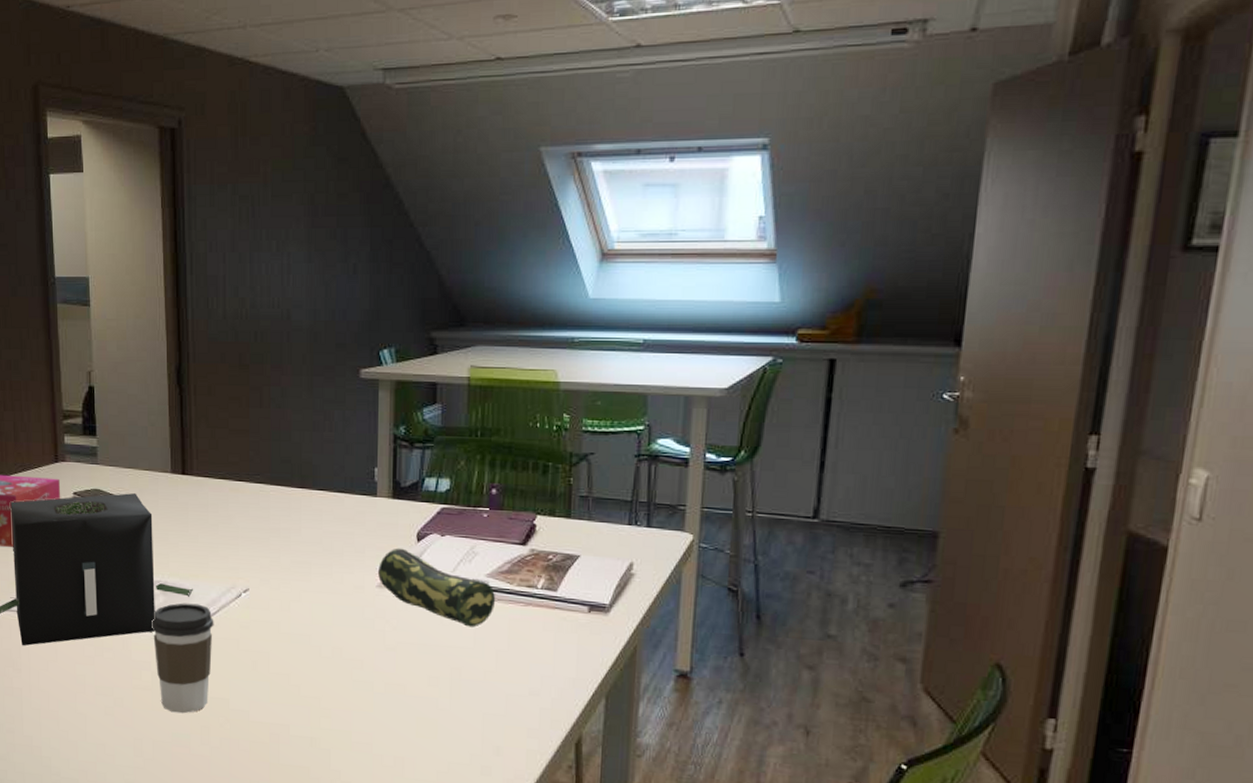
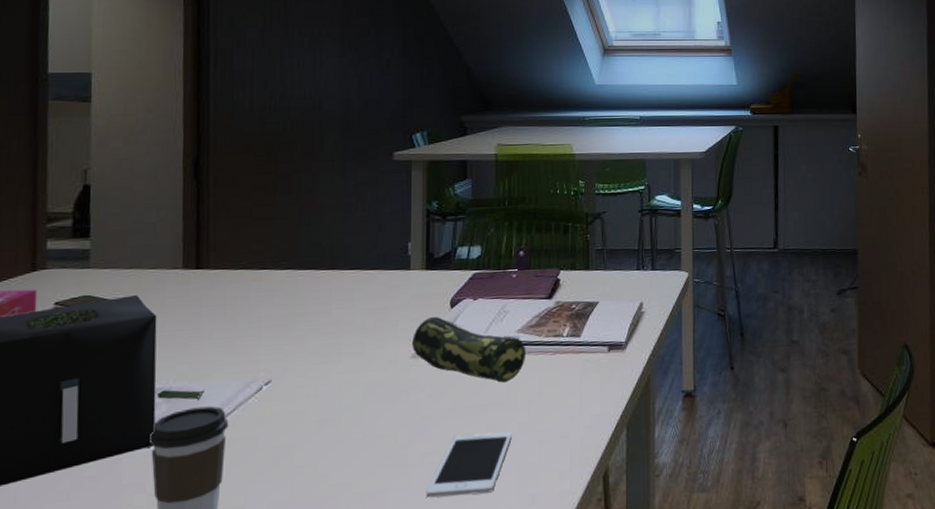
cell phone: none [390,672,478,735] -> present [426,432,512,498]

